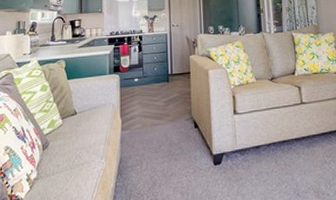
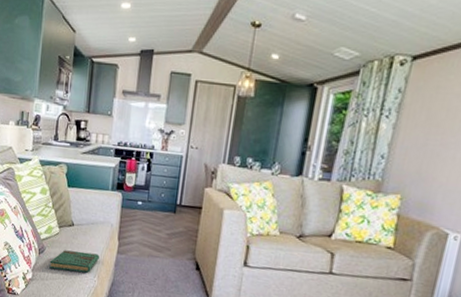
book: none [55,136,105,162] -> present [49,250,99,273]

